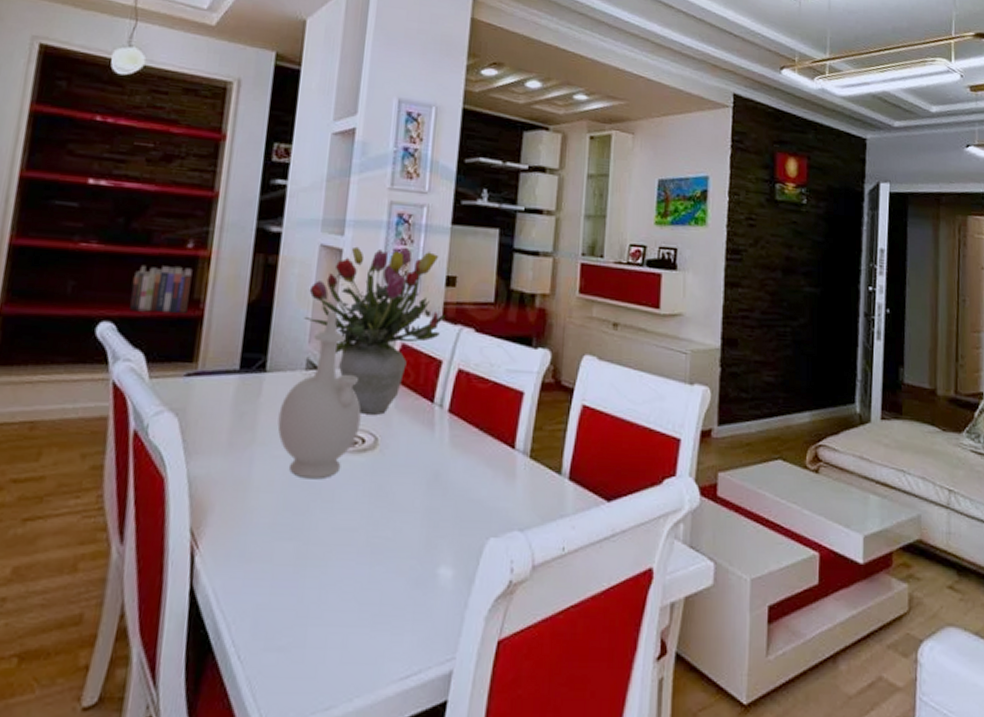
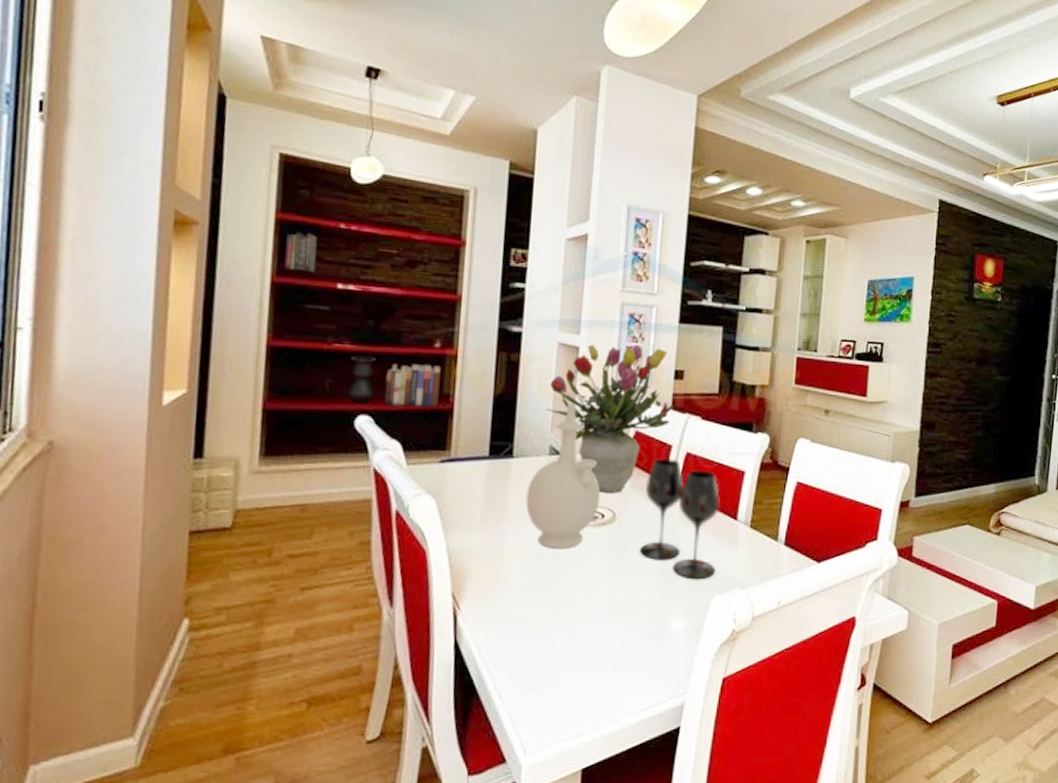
books: none [34,124,71,167] -> present [284,231,318,273]
vase: none [90,255,124,310] -> present [347,355,376,404]
wine glass: none [405,374,497,518] -> present [640,457,721,579]

